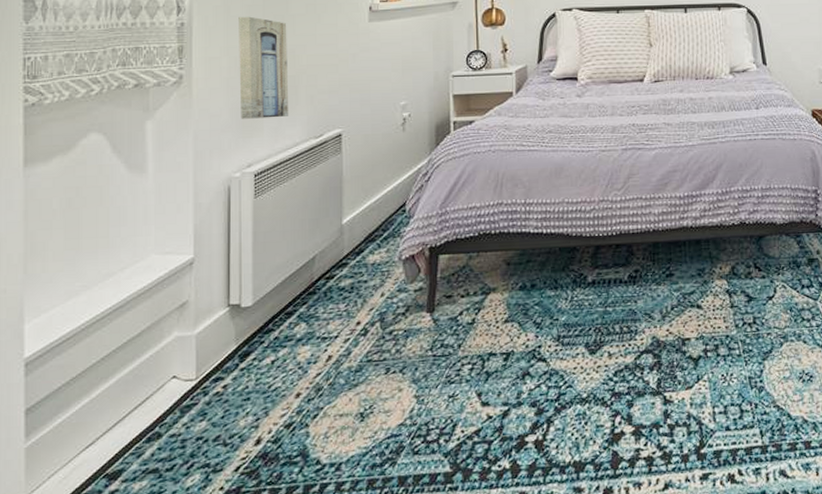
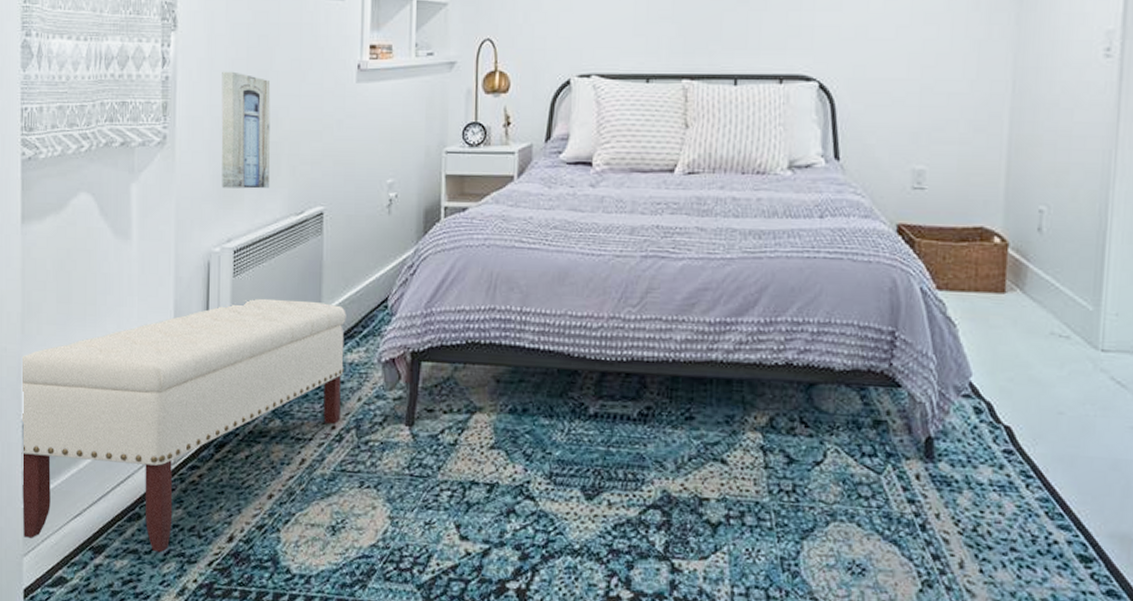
bench: none [22,212,367,478] -> present [20,298,347,553]

